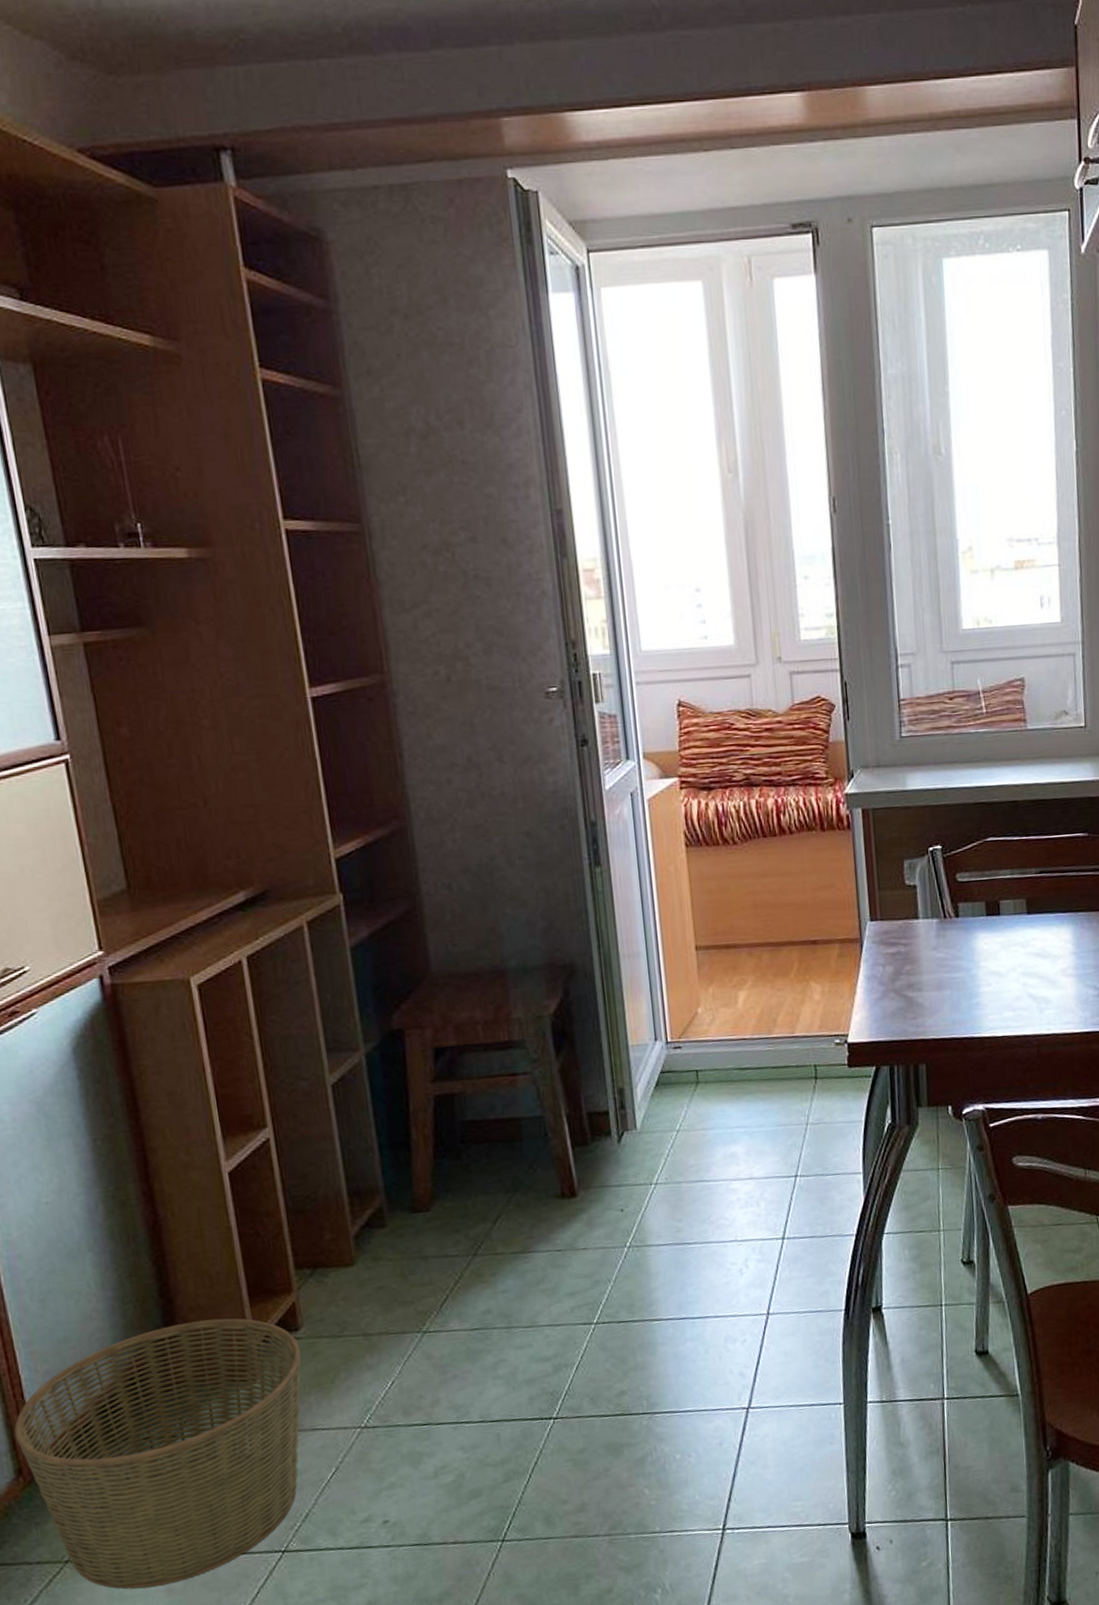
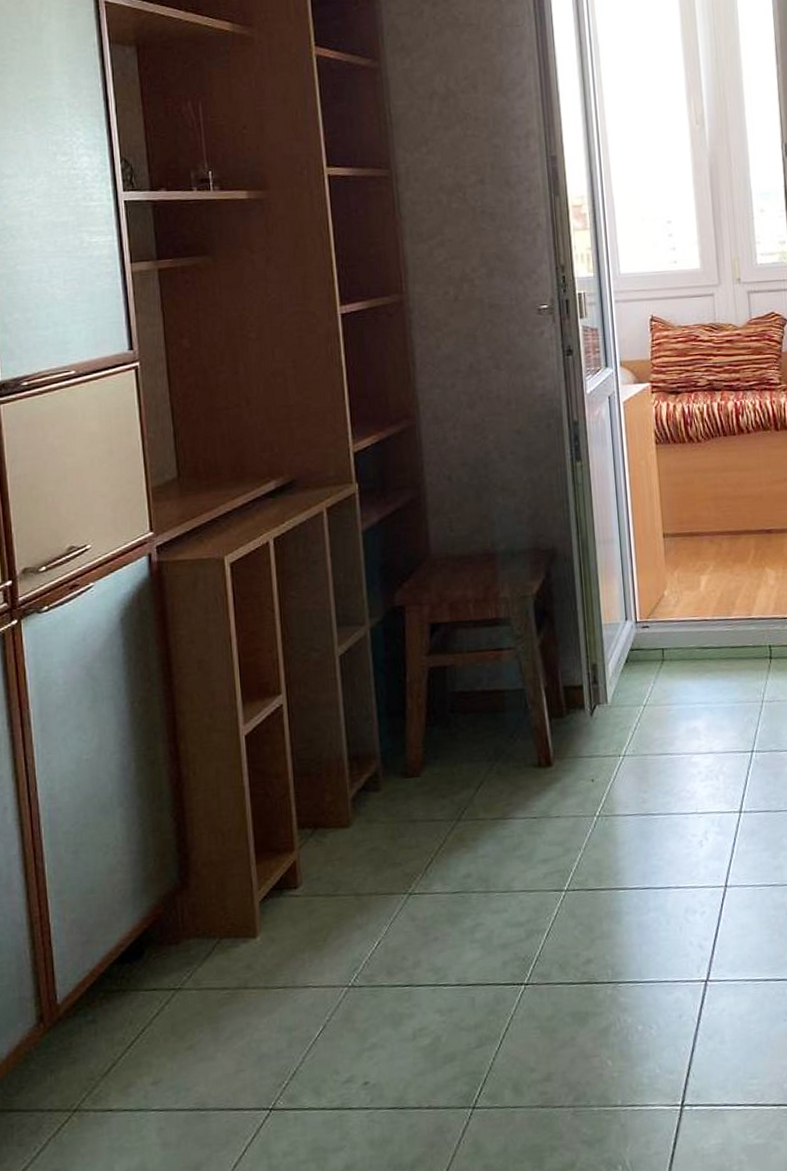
basket: present [14,1318,301,1589] -> none [40,874,298,1142]

